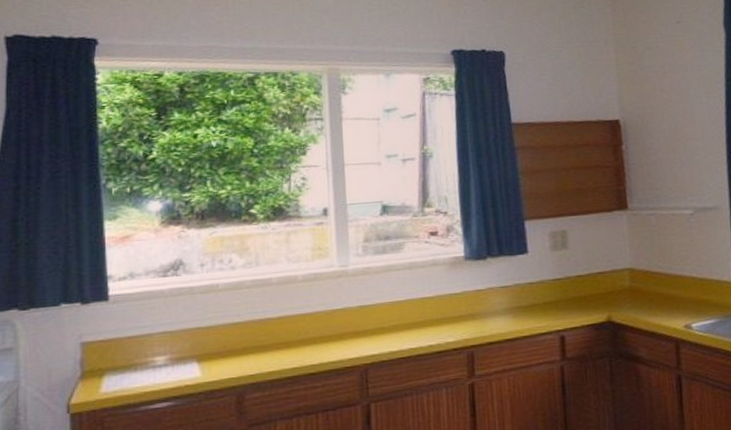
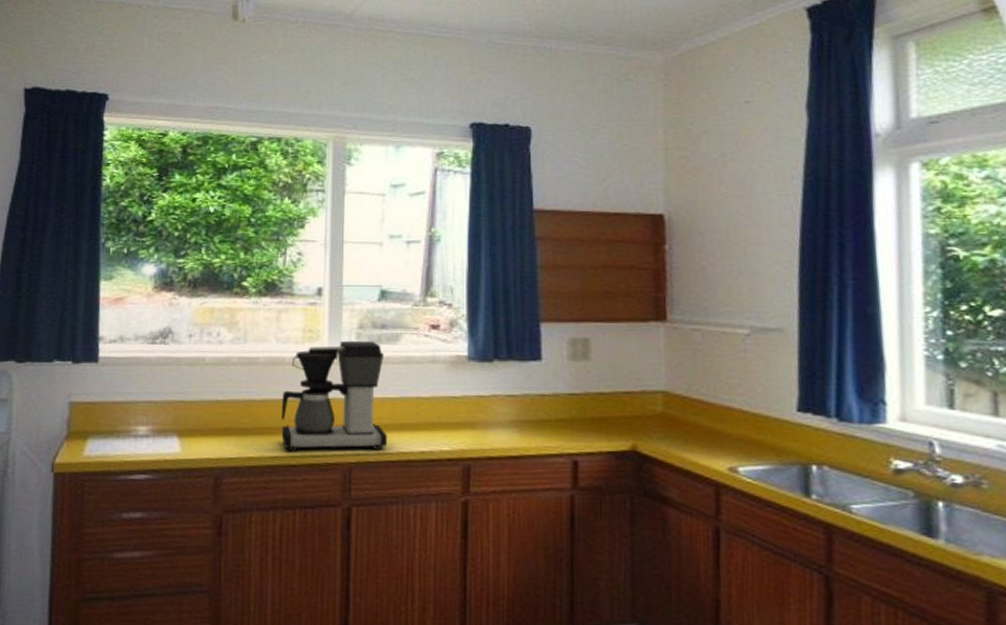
coffee maker: none [297,252,398,362] -> present [281,340,387,453]

